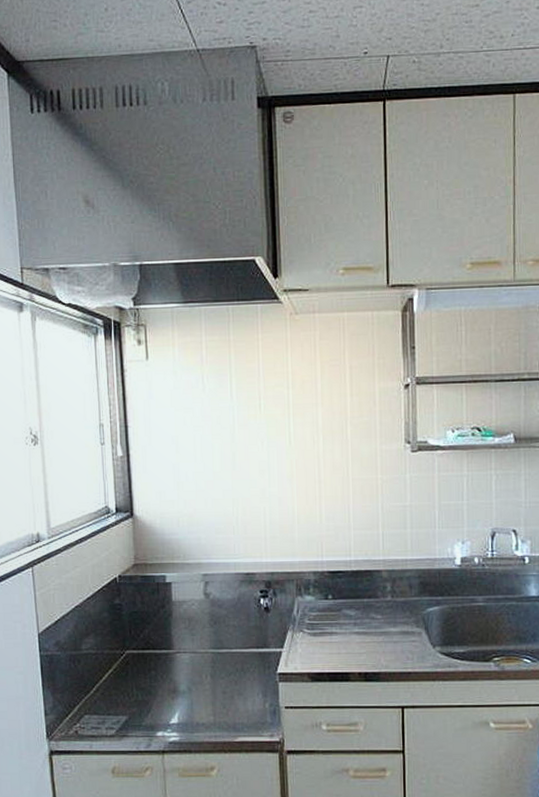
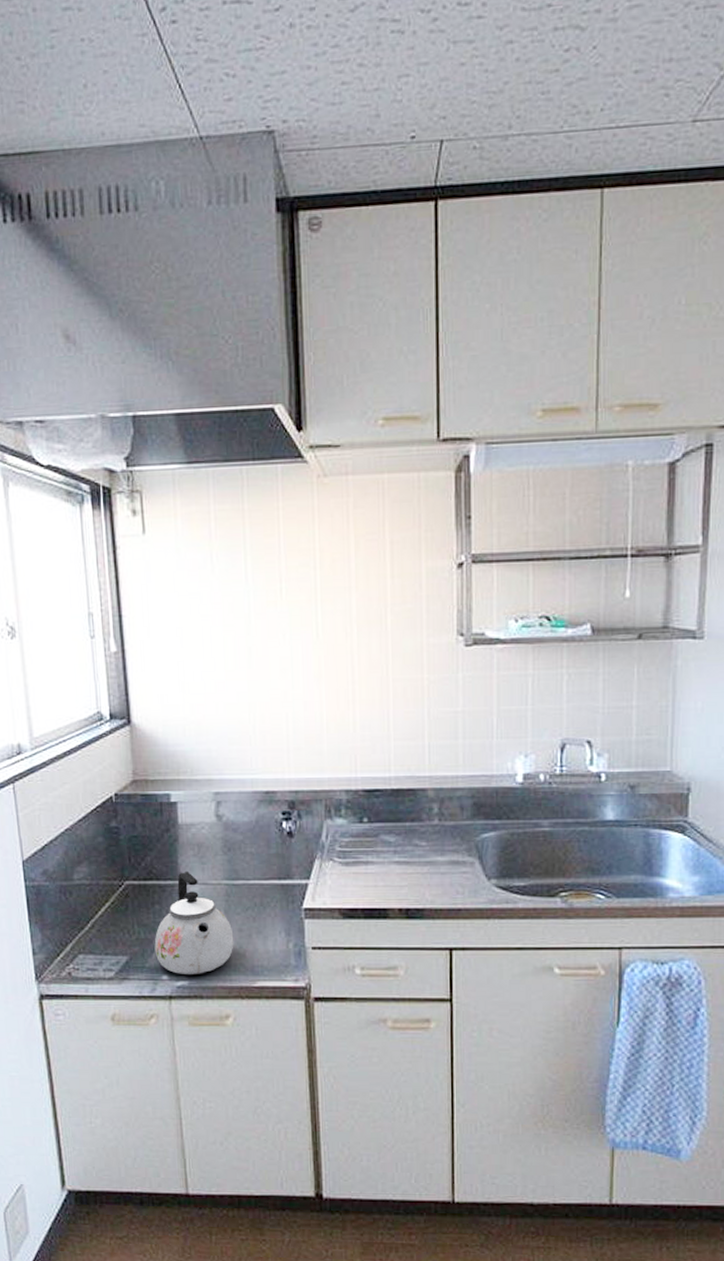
kettle: none [150,641,219,731] -> present [154,870,234,974]

